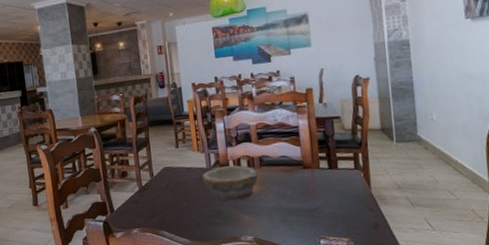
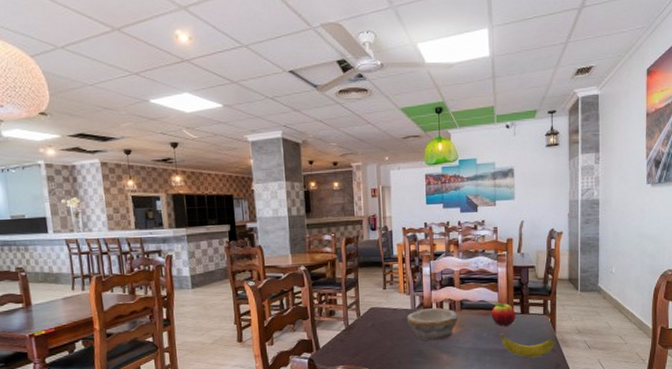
fruit: none [294,157,323,183] -> present [491,302,516,326]
banana: none [306,191,371,218] -> present [500,333,555,358]

